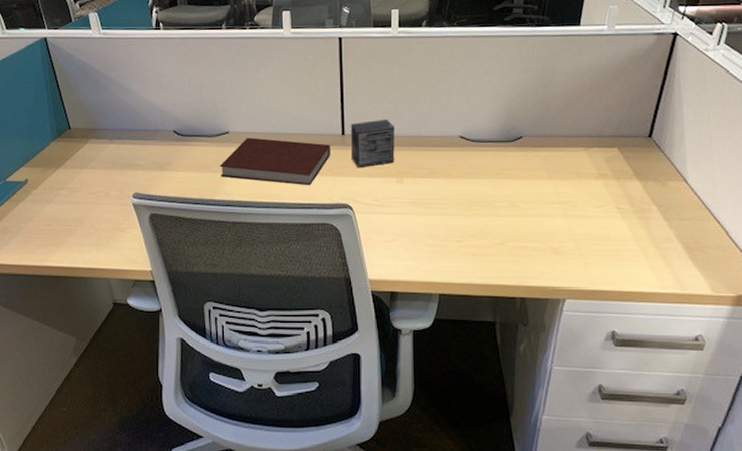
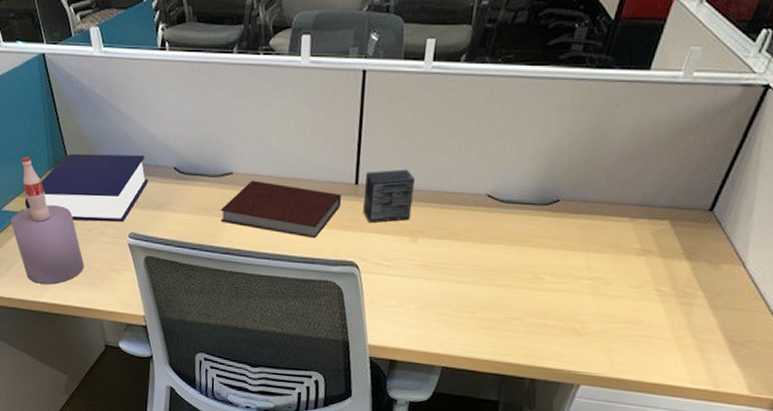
bottle: none [14,130,90,248] -> present [10,157,84,285]
book: none [28,122,150,186] -> present [24,153,149,223]

